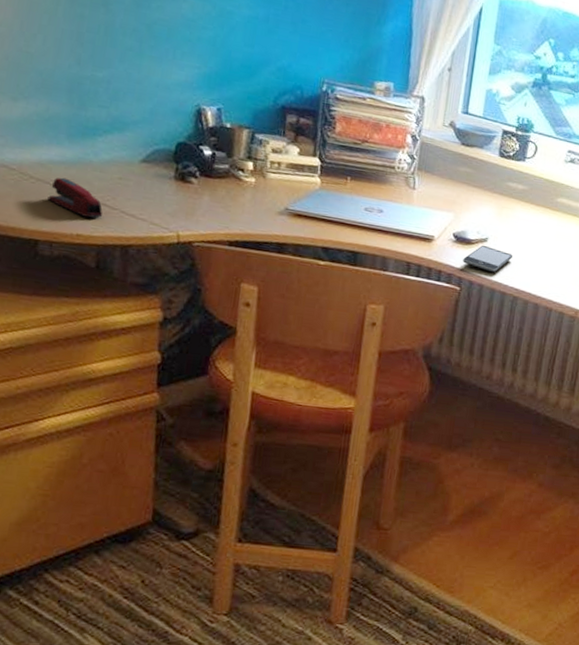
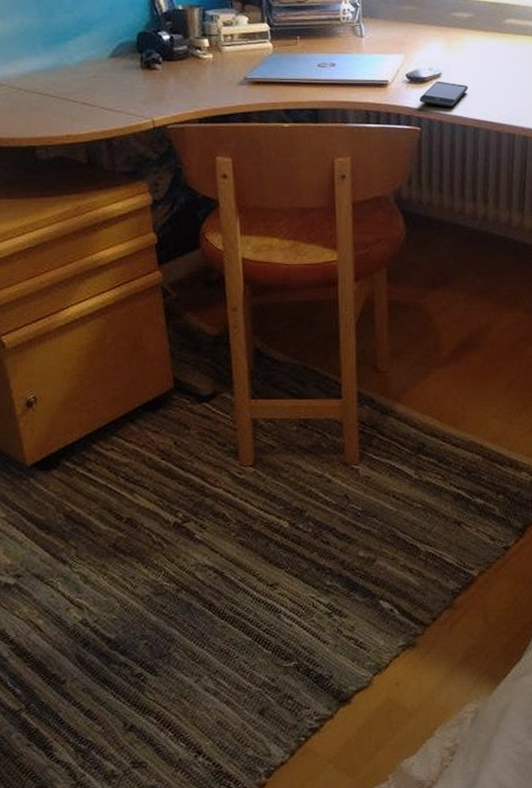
stapler: present [47,177,103,219] -> none [36,85,86,118]

